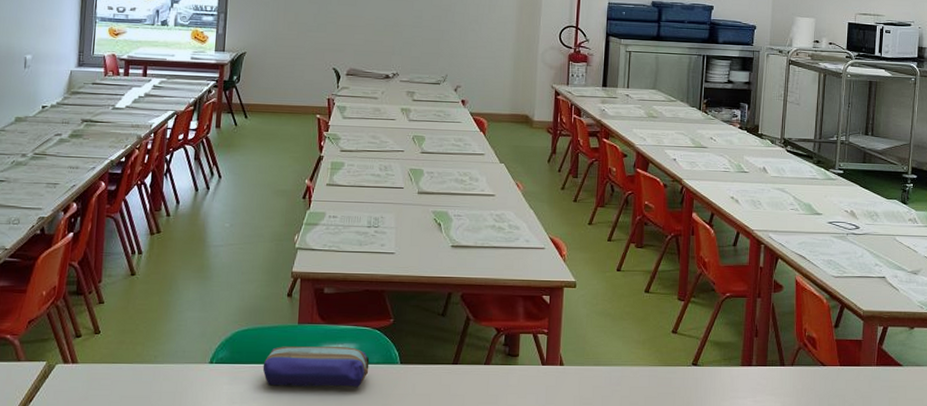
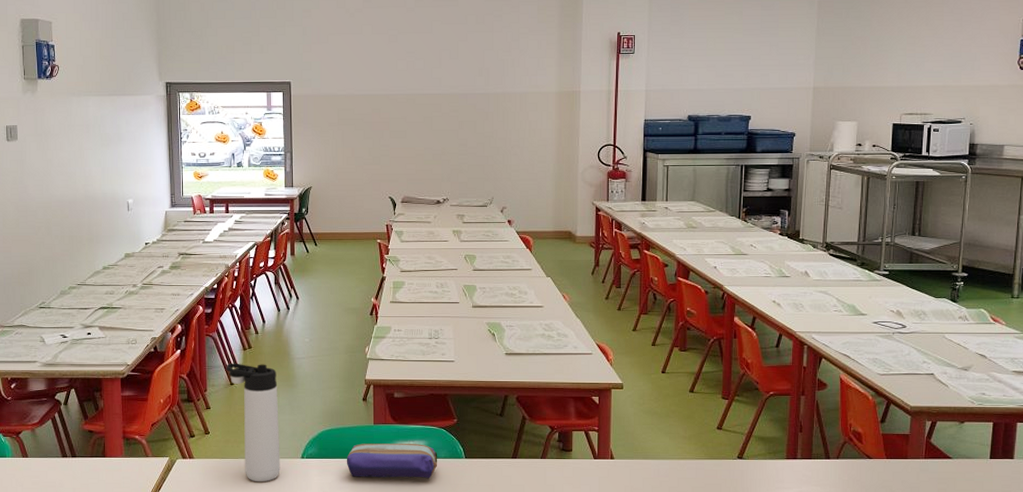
thermos bottle: none [127,249,188,391] -> present [226,363,280,482]

